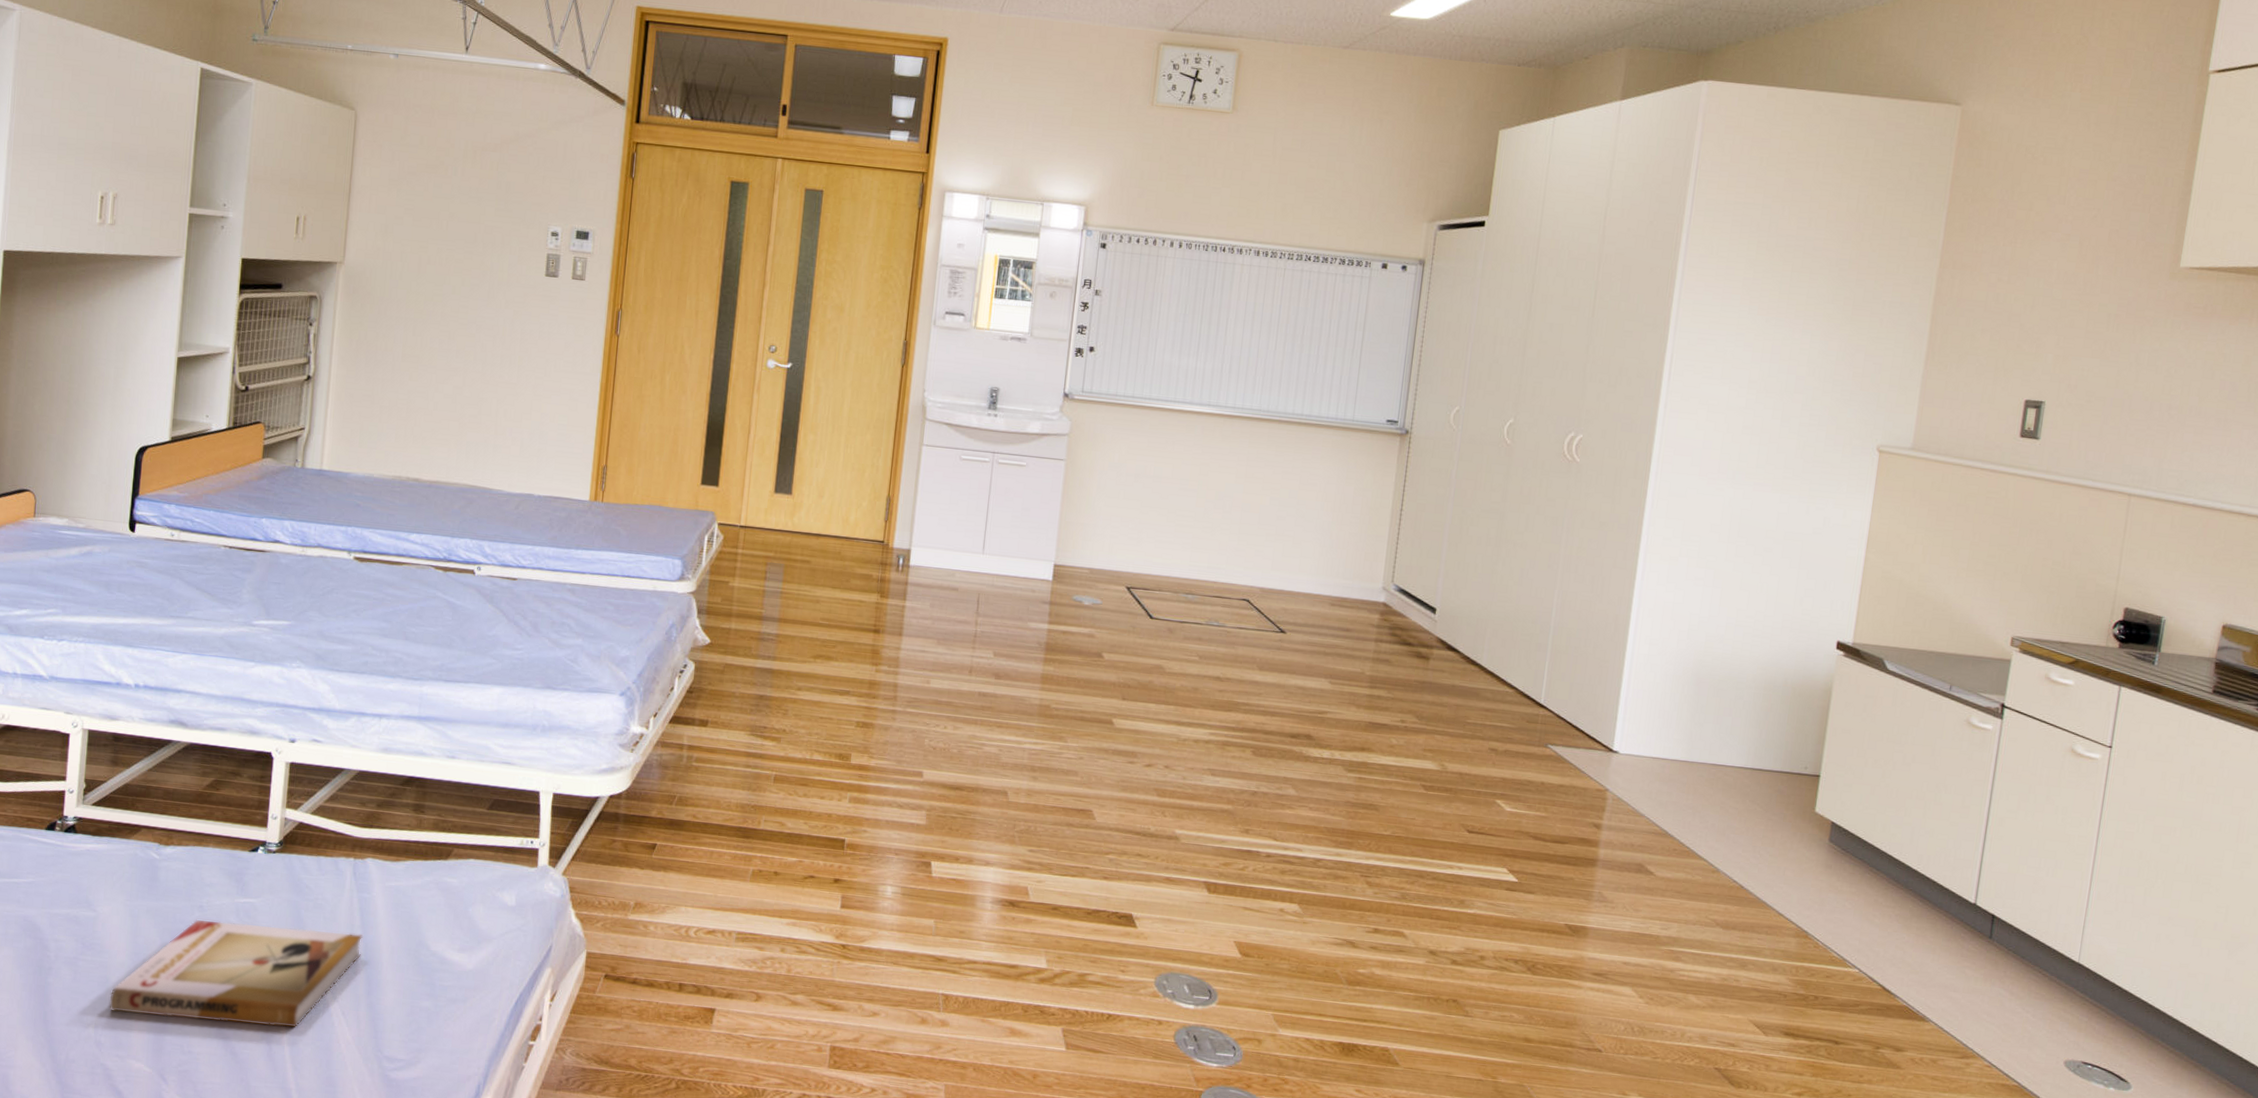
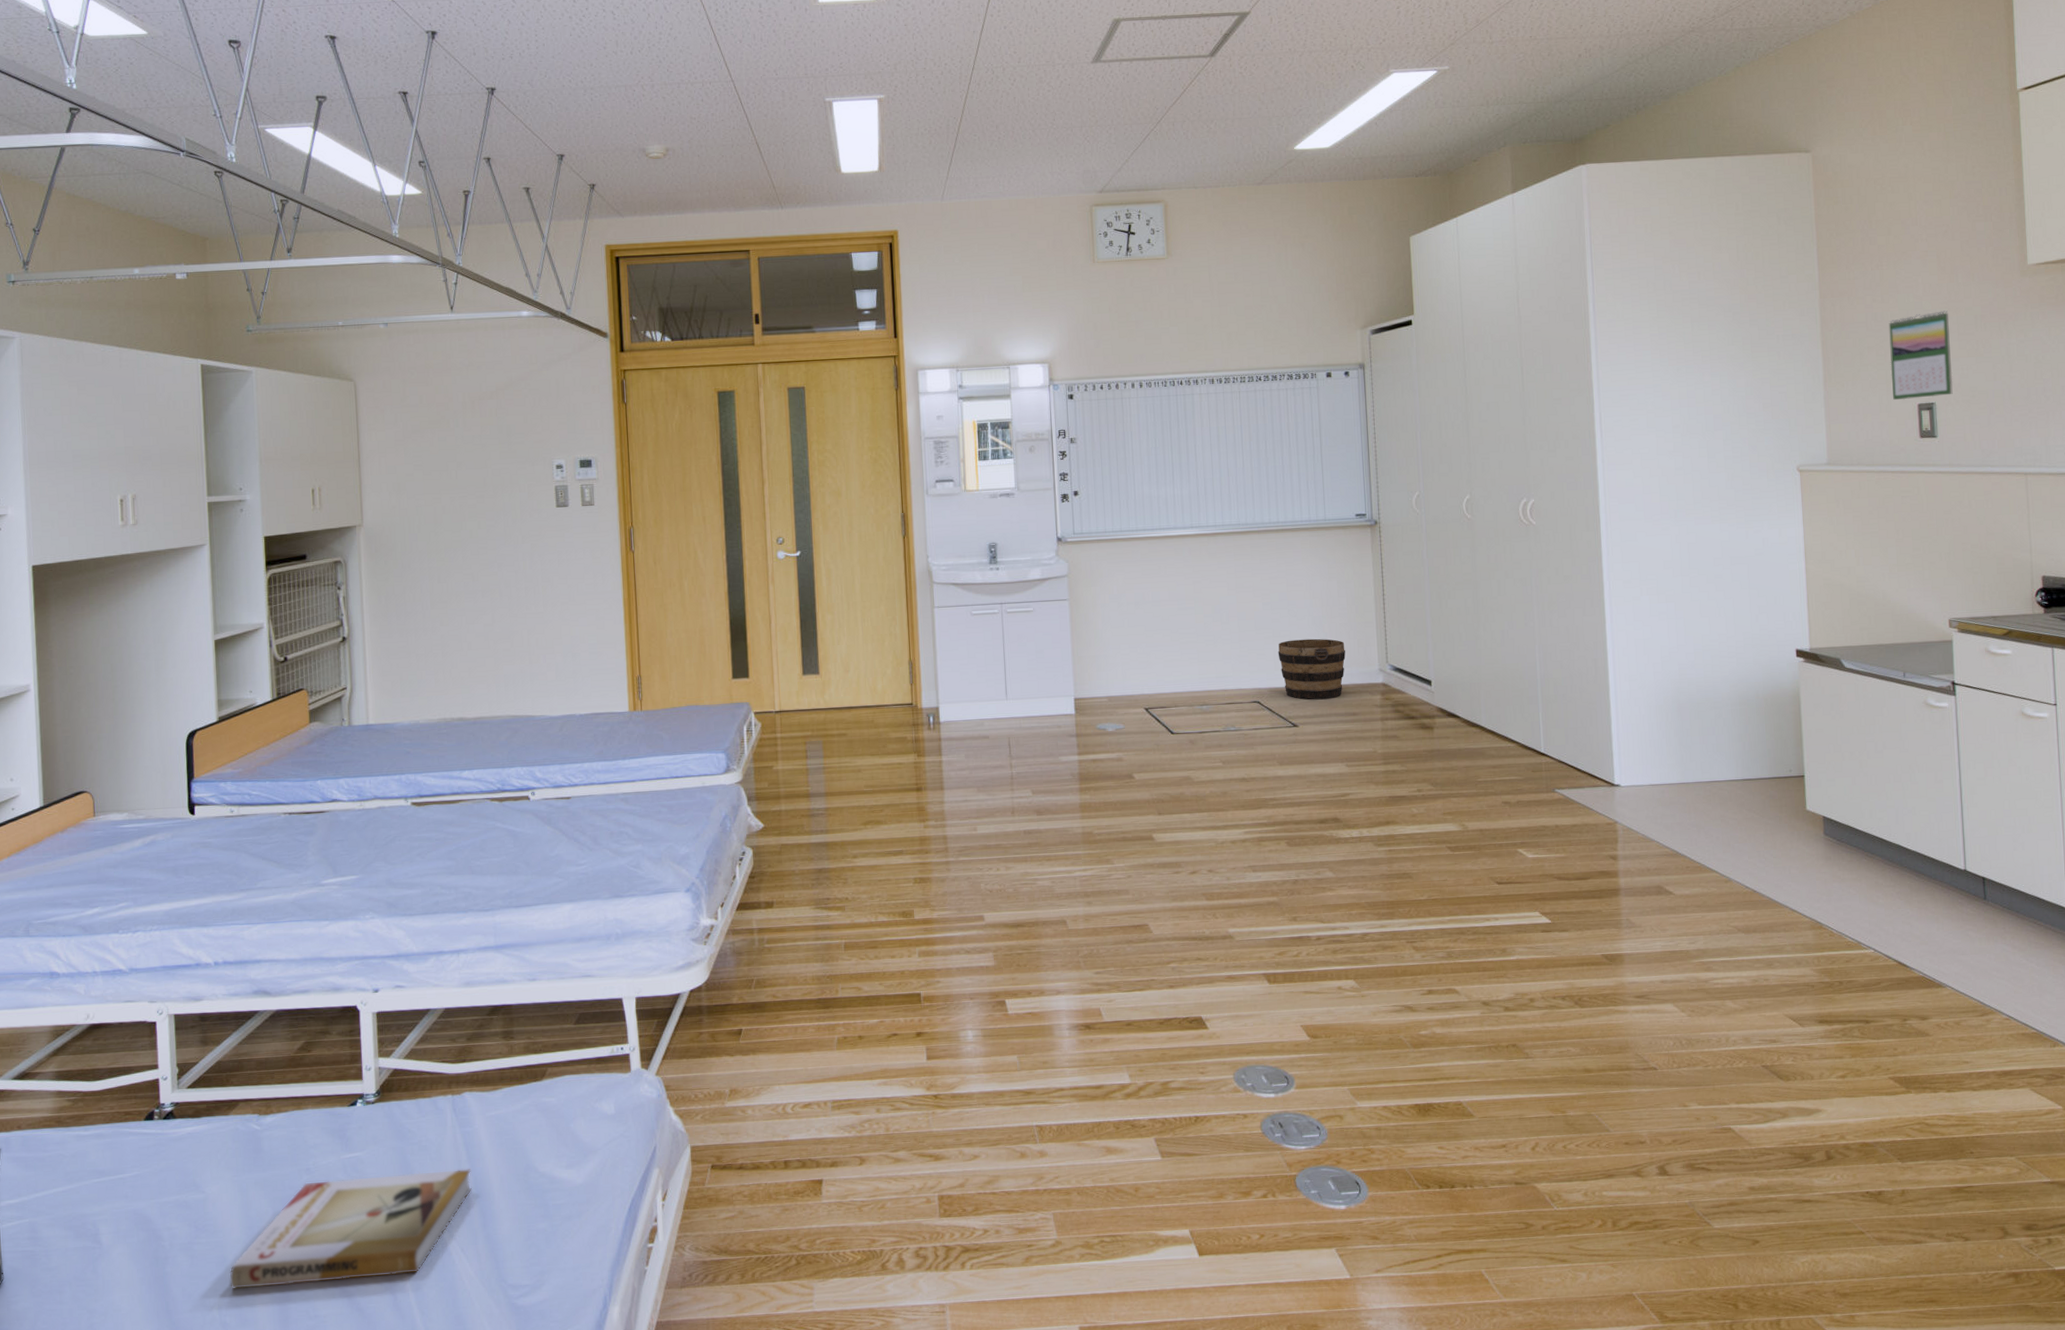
bucket: none [1277,541,1351,610] -> present [1278,638,1346,700]
calendar: none [1999,302,2080,396] -> present [1889,310,1953,401]

